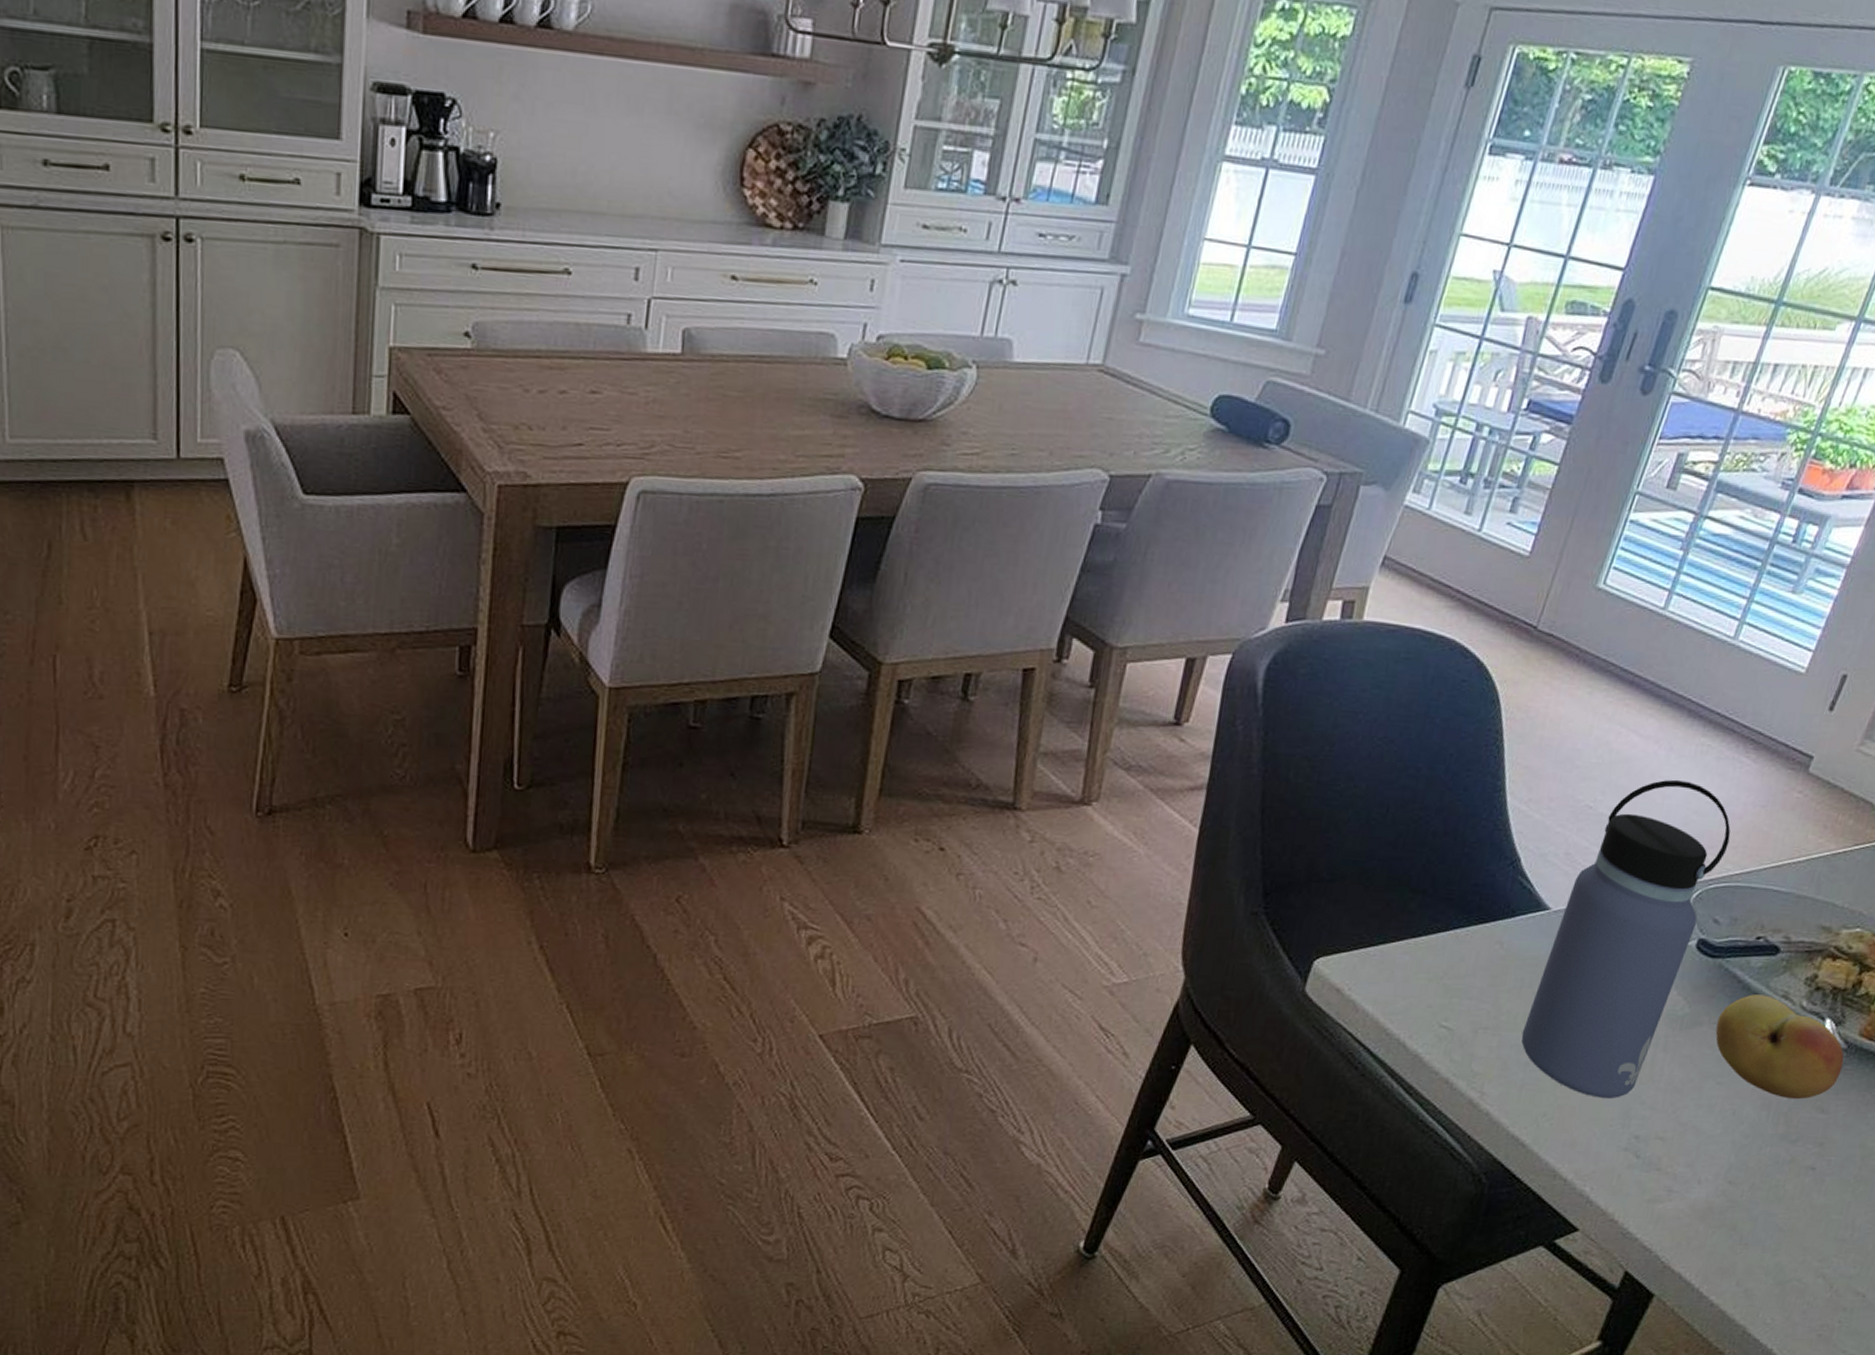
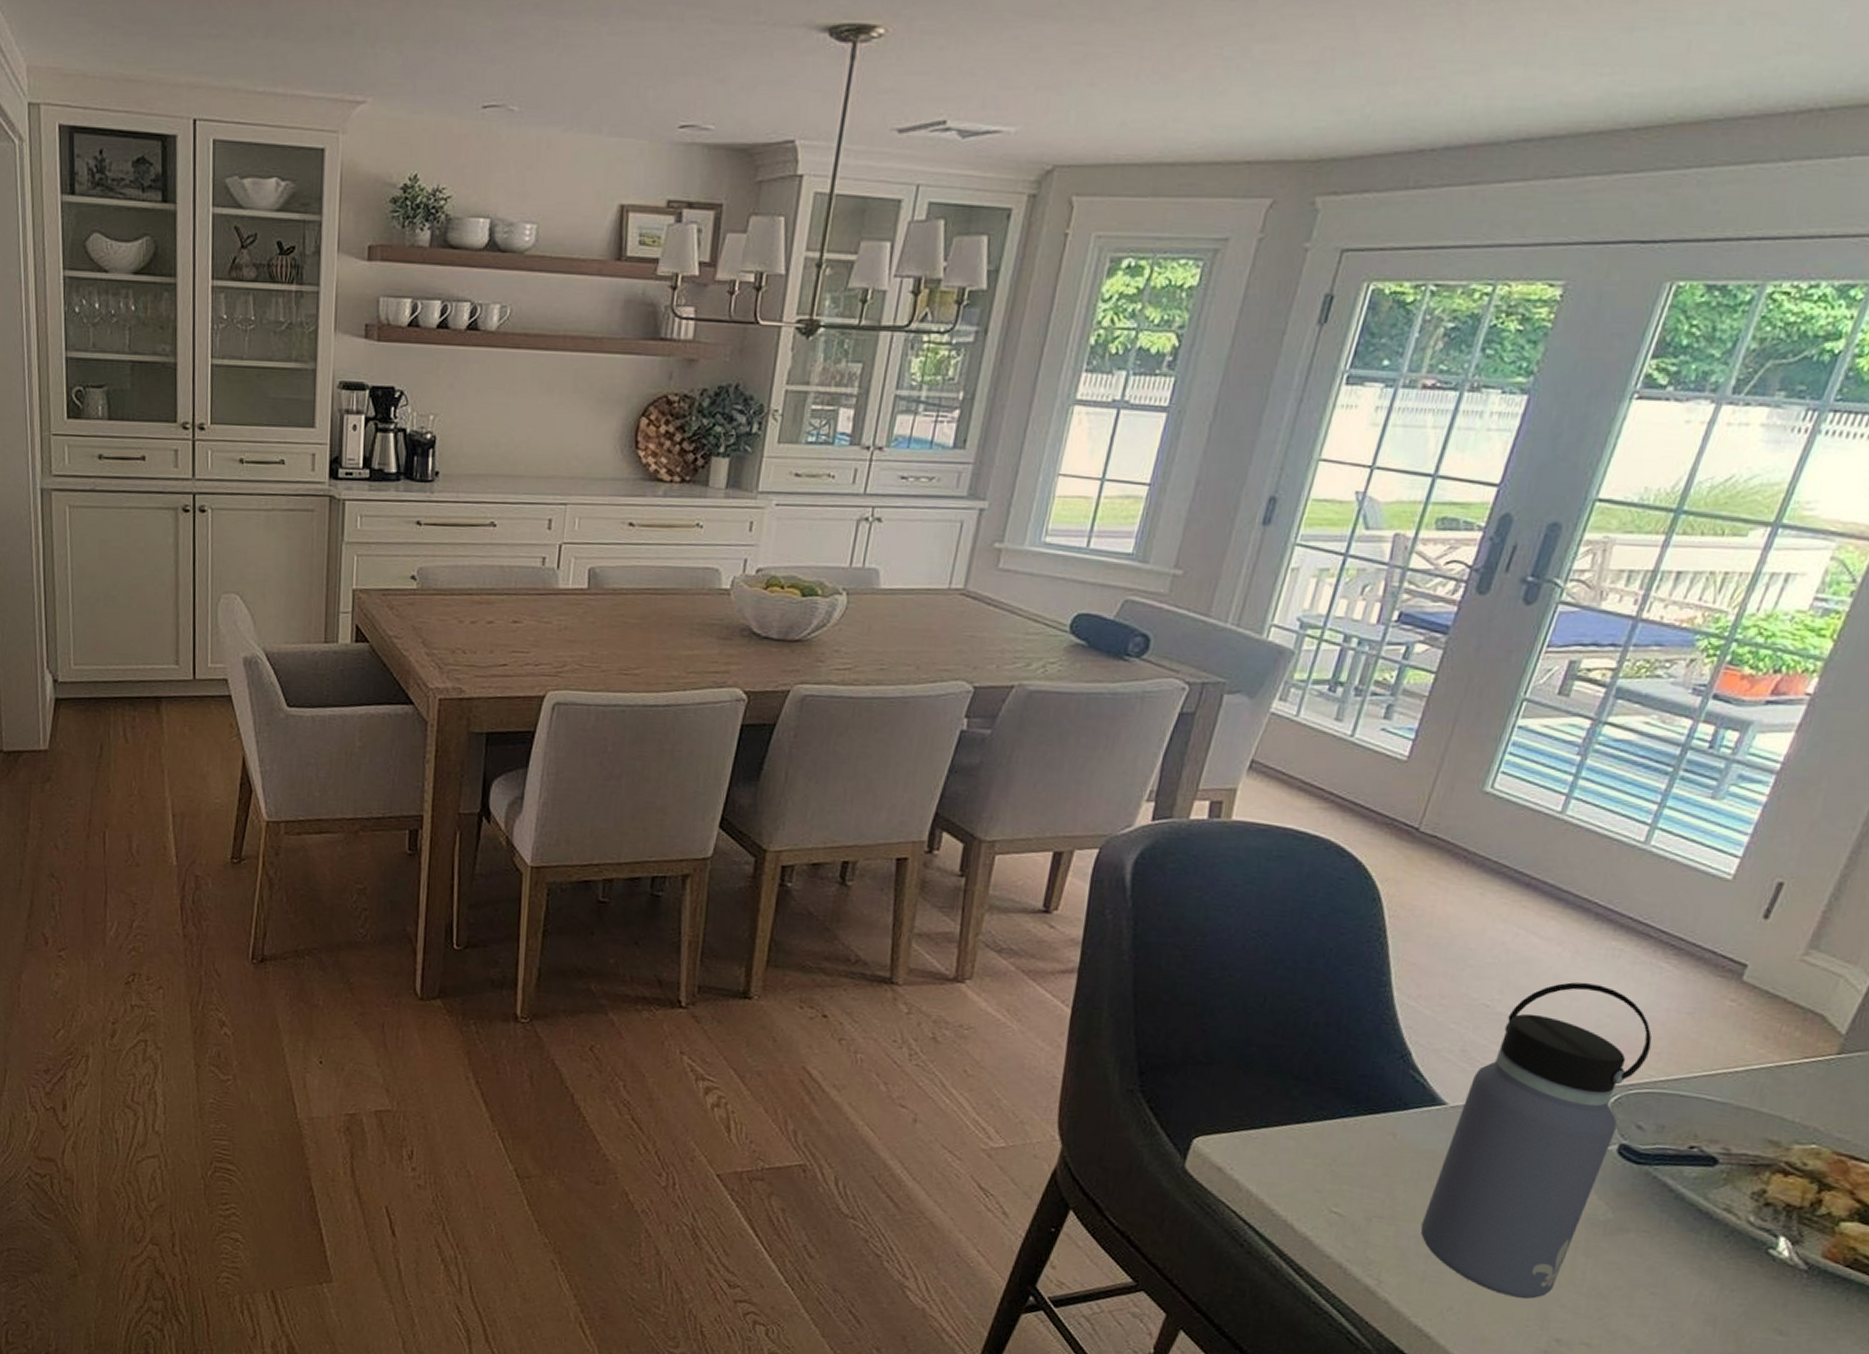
fruit: present [1715,994,1844,1100] -> none [1645,1205,1805,1319]

